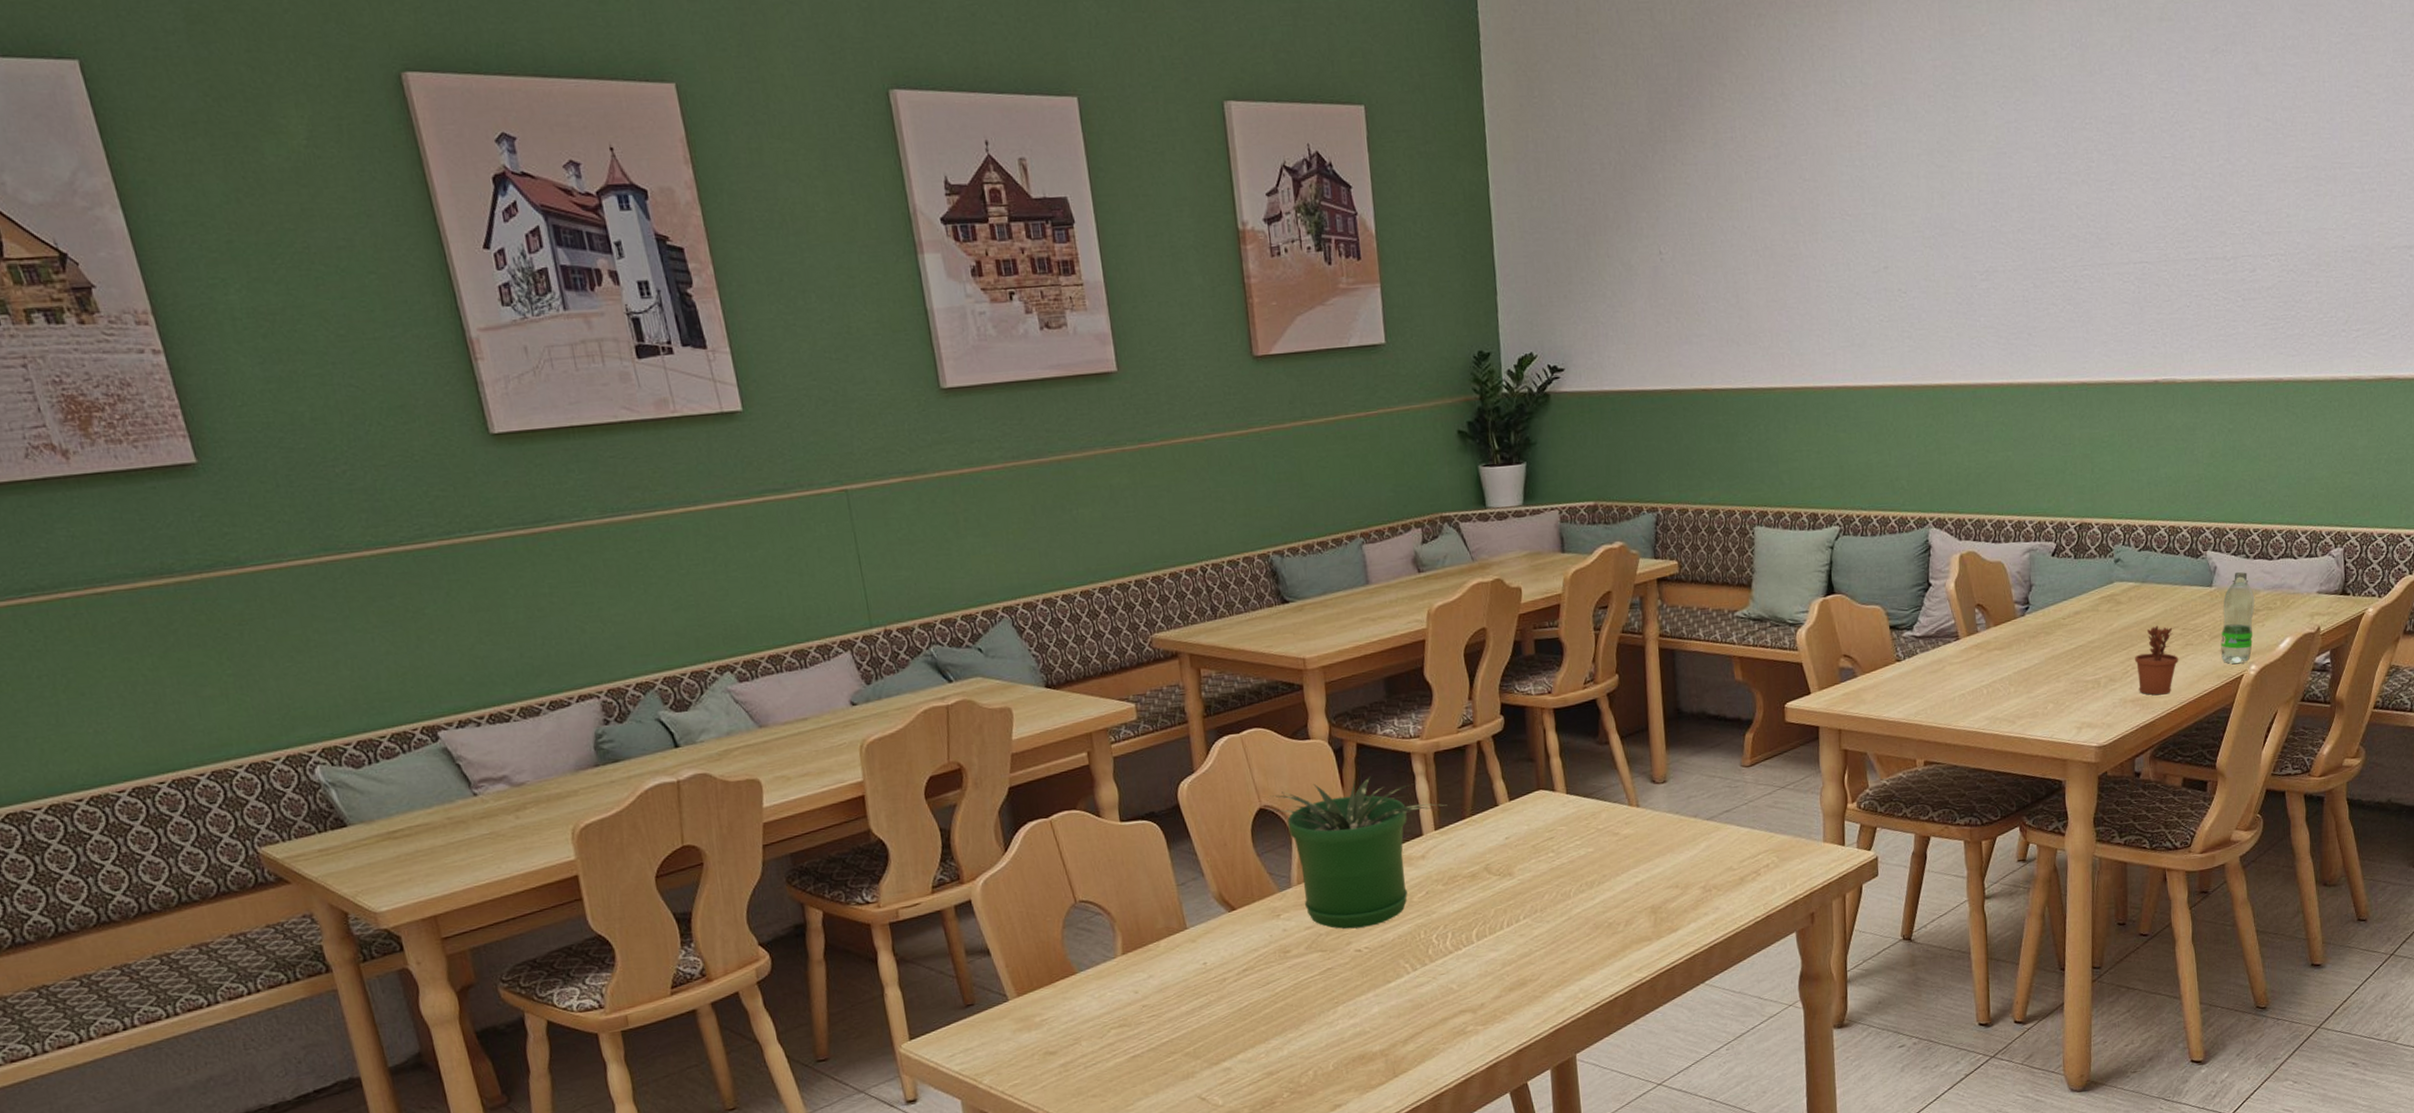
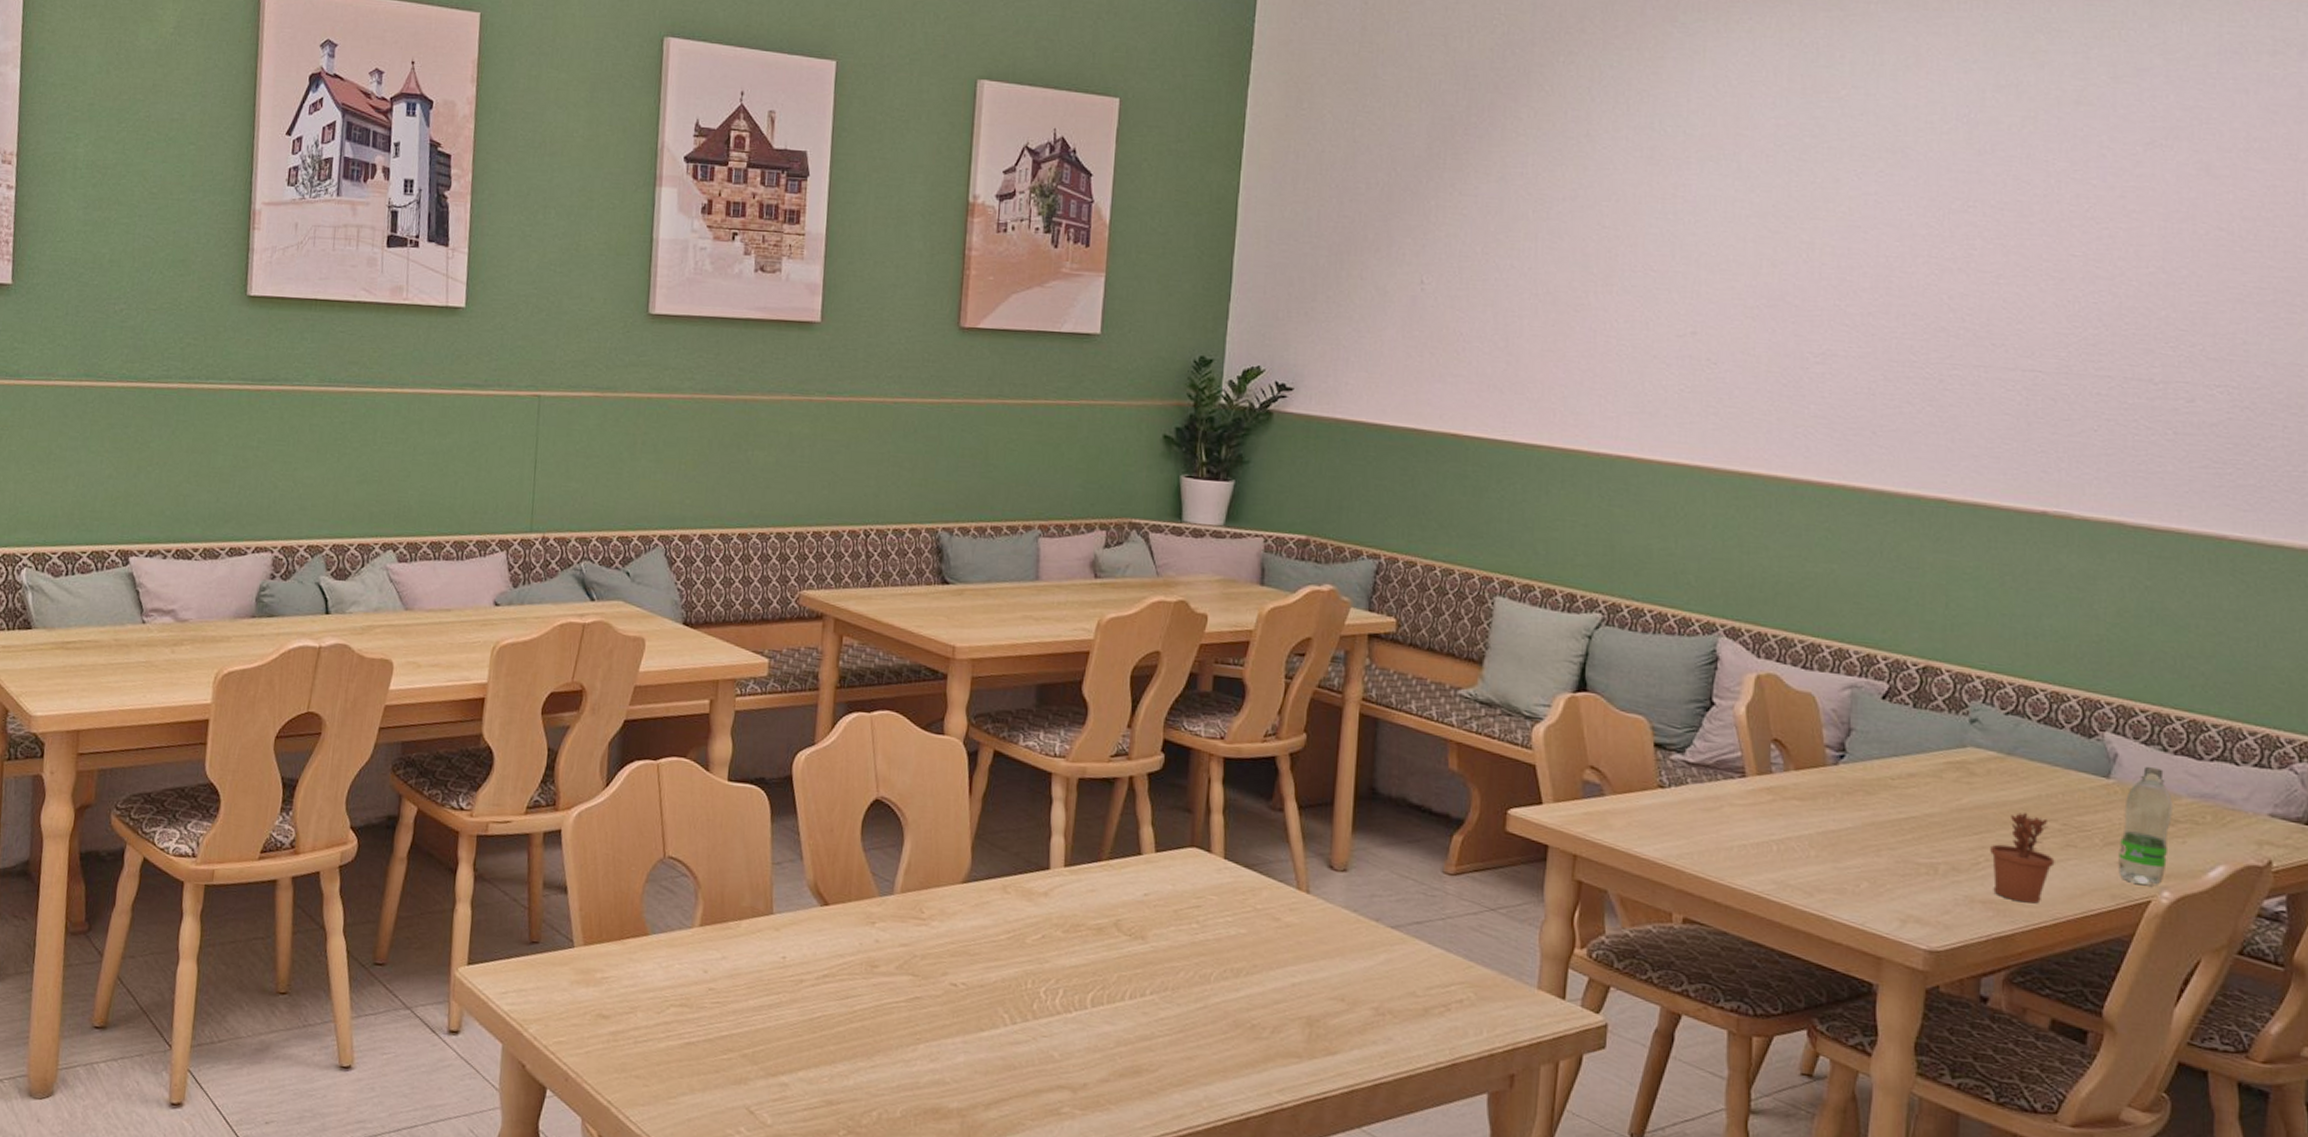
planter: present [1266,776,1448,929] -> none [882,785,1084,960]

